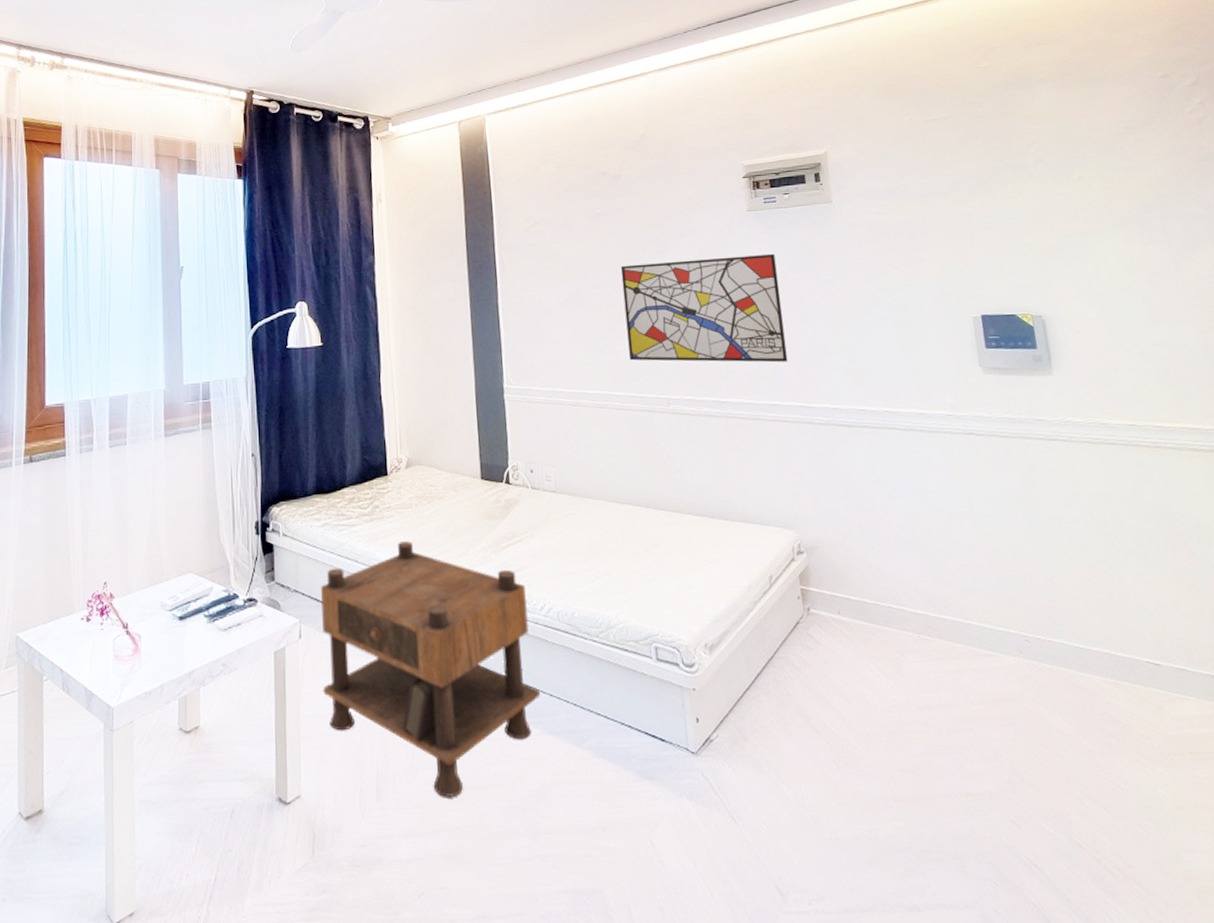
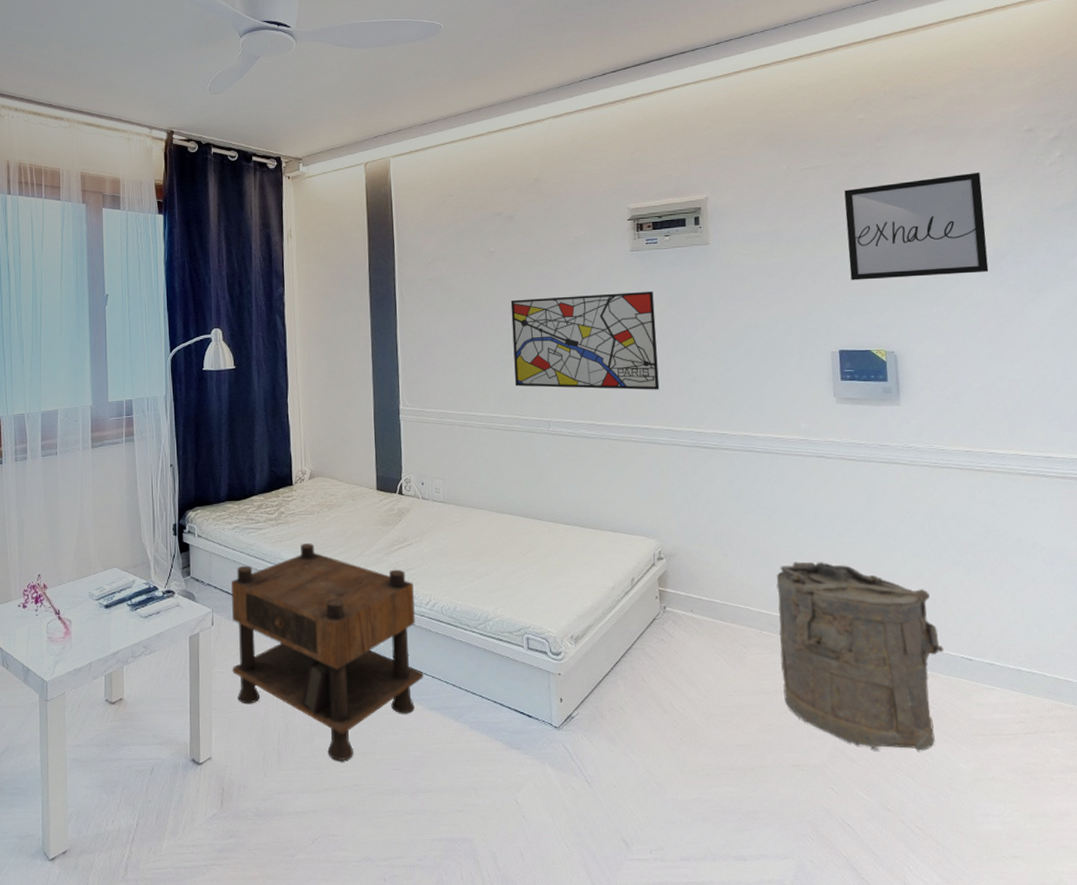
laundry hamper: none [931,553,1127,776] -> present [776,562,944,752]
wall art: none [973,122,1136,239] -> present [844,173,989,281]

